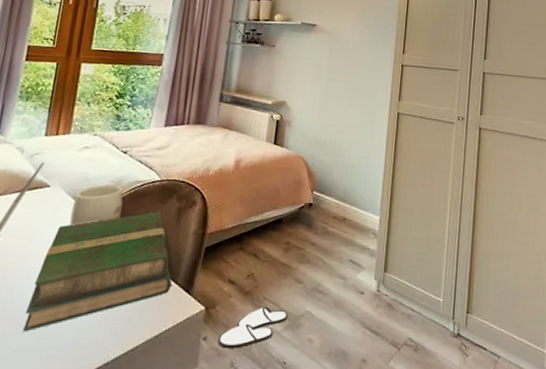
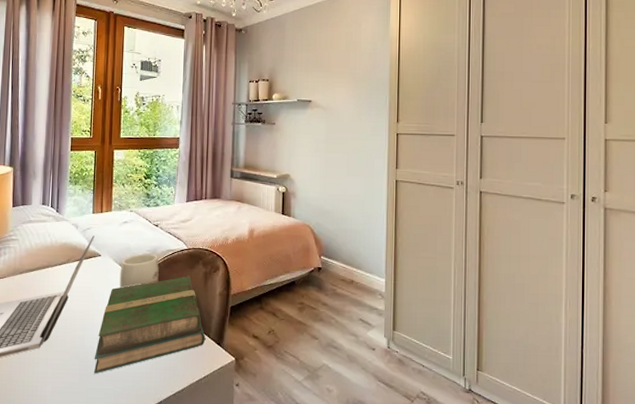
slippers: present [217,306,288,348] -> none [248,359,307,394]

